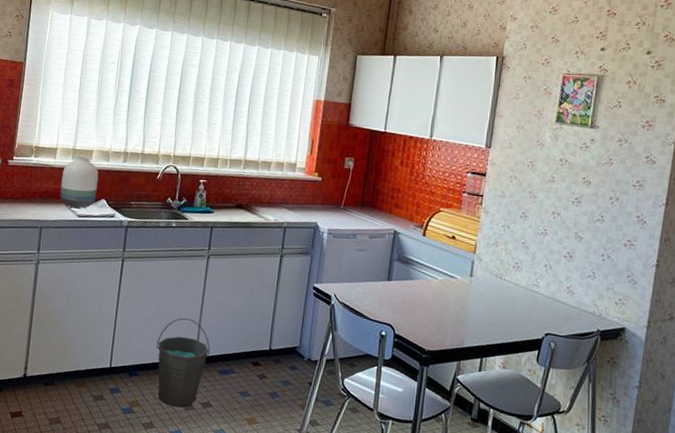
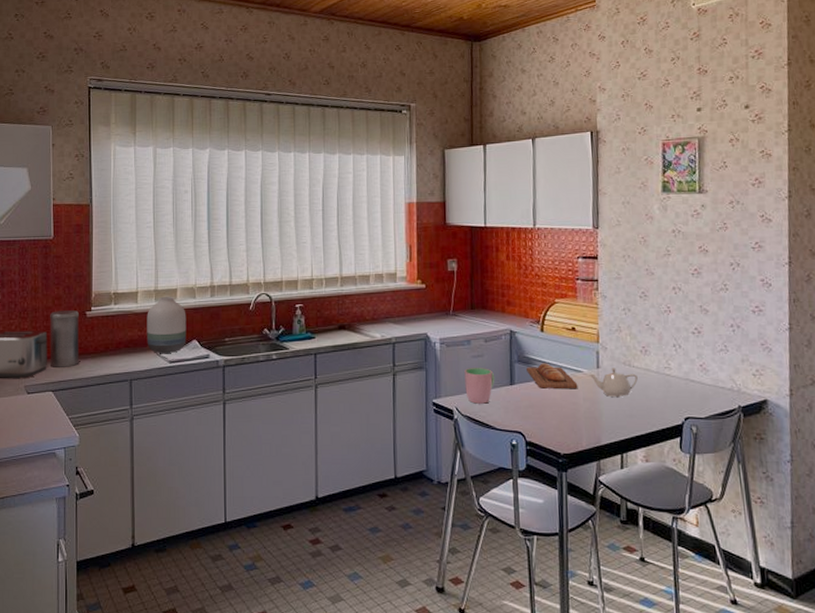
bucket: present [156,317,210,407] -> none [273,456,331,555]
cup: none [345,260,375,295] -> present [464,368,495,404]
bread loaf: none [404,264,450,293] -> present [526,363,578,389]
teapot: none [462,278,507,306] -> present [589,368,638,398]

